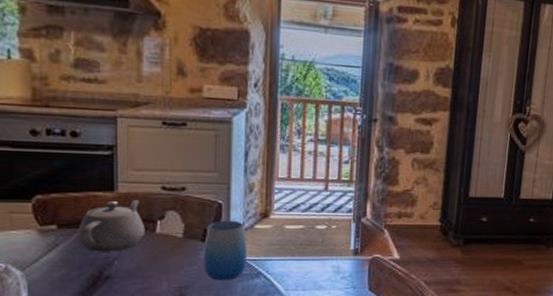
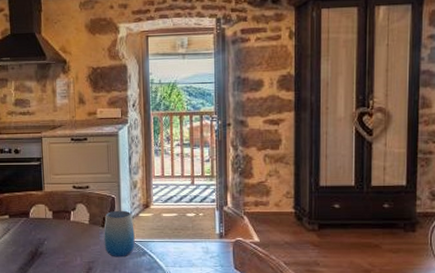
teapot: present [78,200,146,252] -> none [21,197,64,234]

